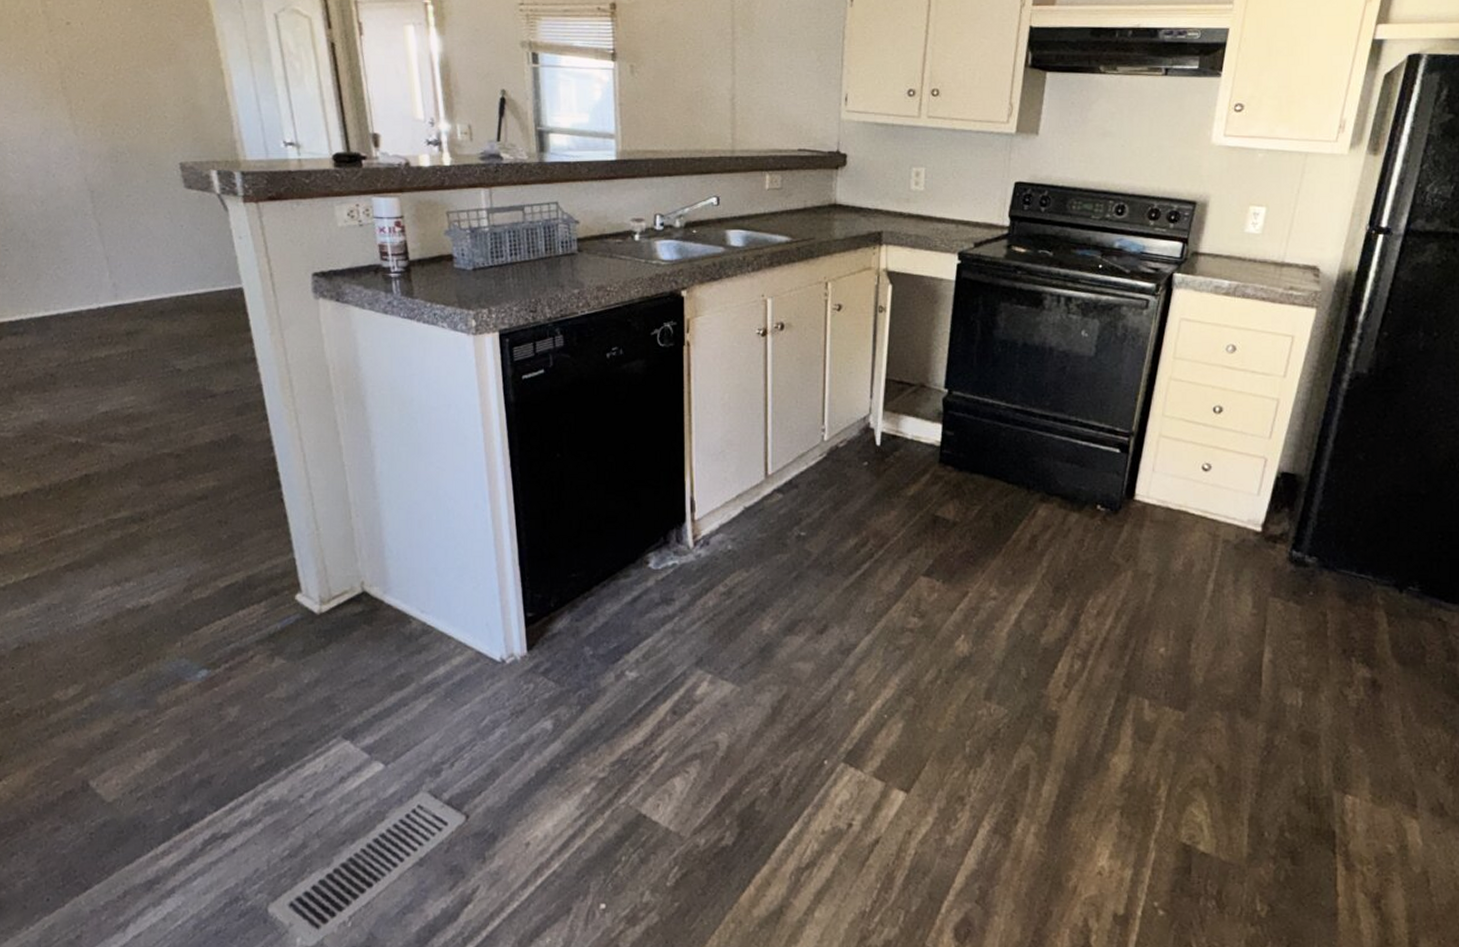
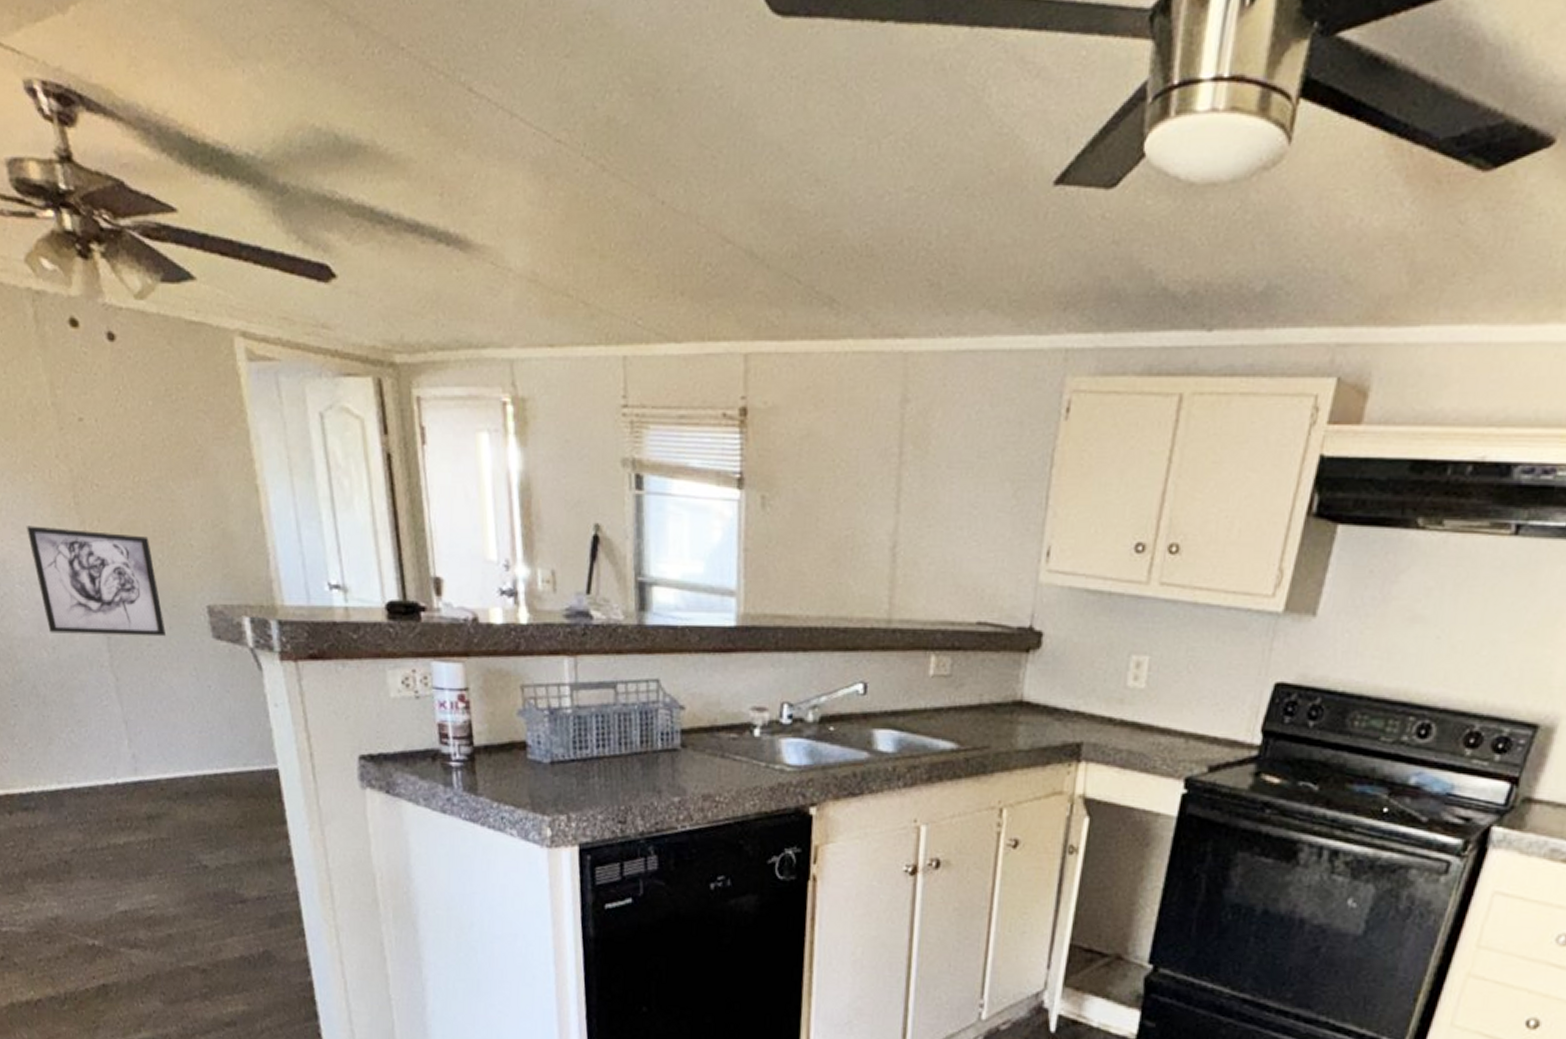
wall art: none [18,106,143,190] -> present [26,526,165,637]

